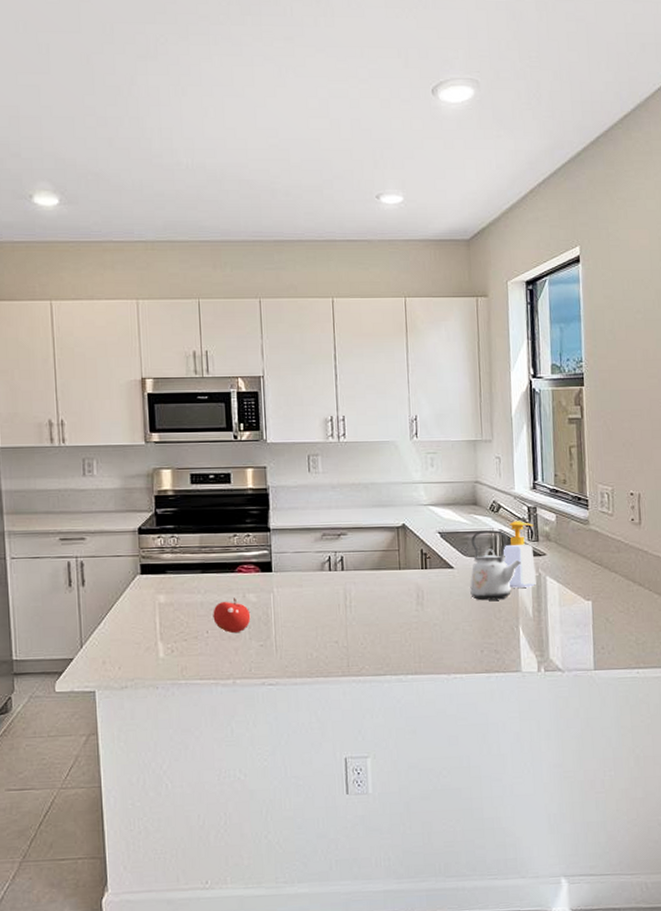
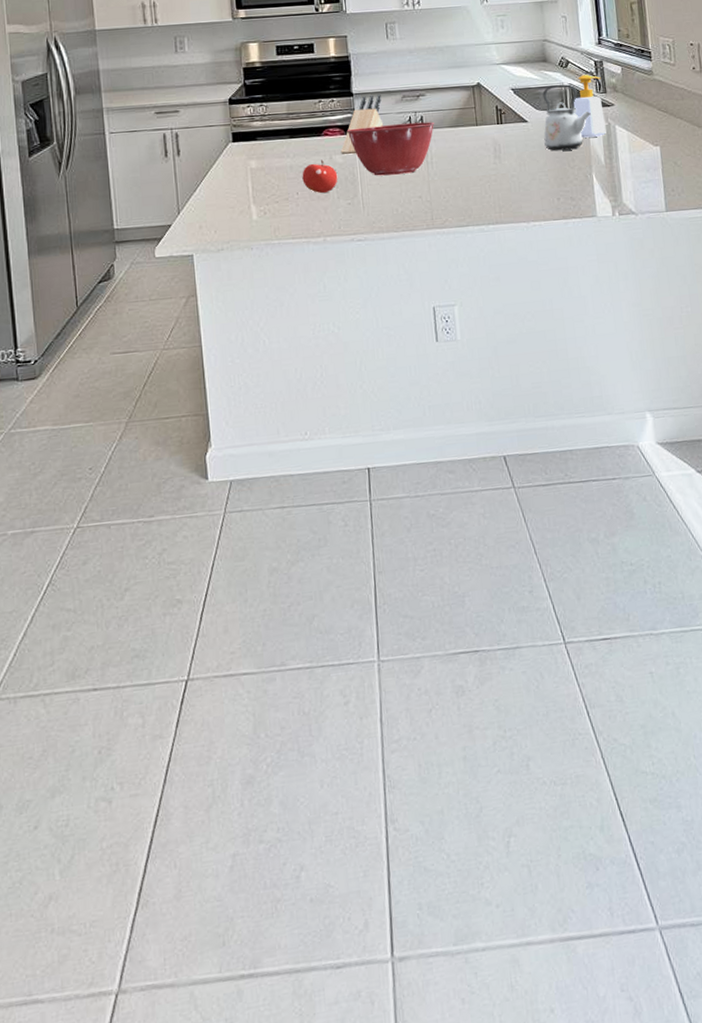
knife block: none [255,531,301,594] -> present [341,94,384,155]
mixing bowl: none [262,563,356,618] -> present [346,122,435,176]

